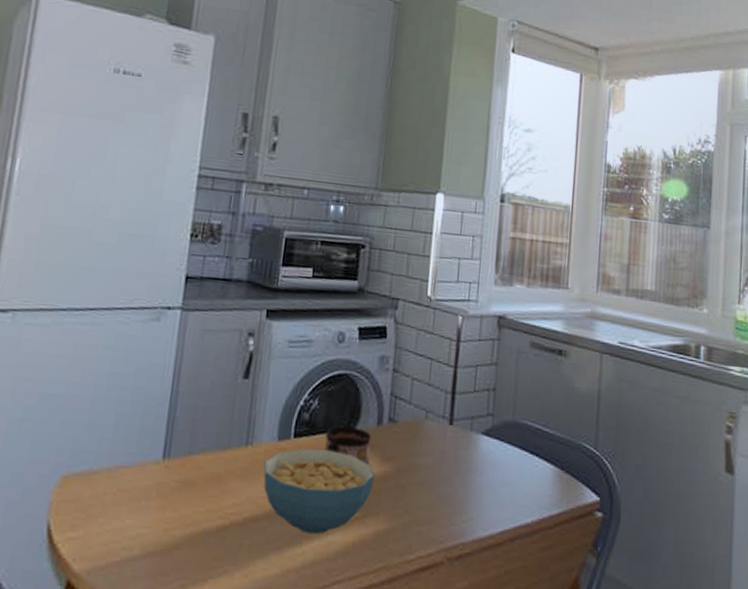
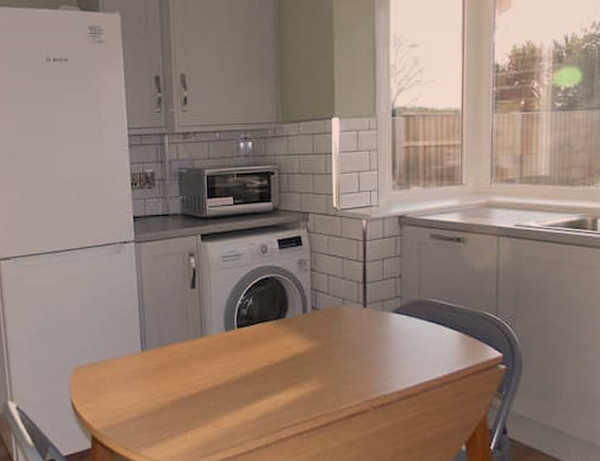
cereal bowl: present [263,448,375,534] -> none [217,335,305,396]
cup: present [324,426,372,465] -> none [262,316,300,343]

